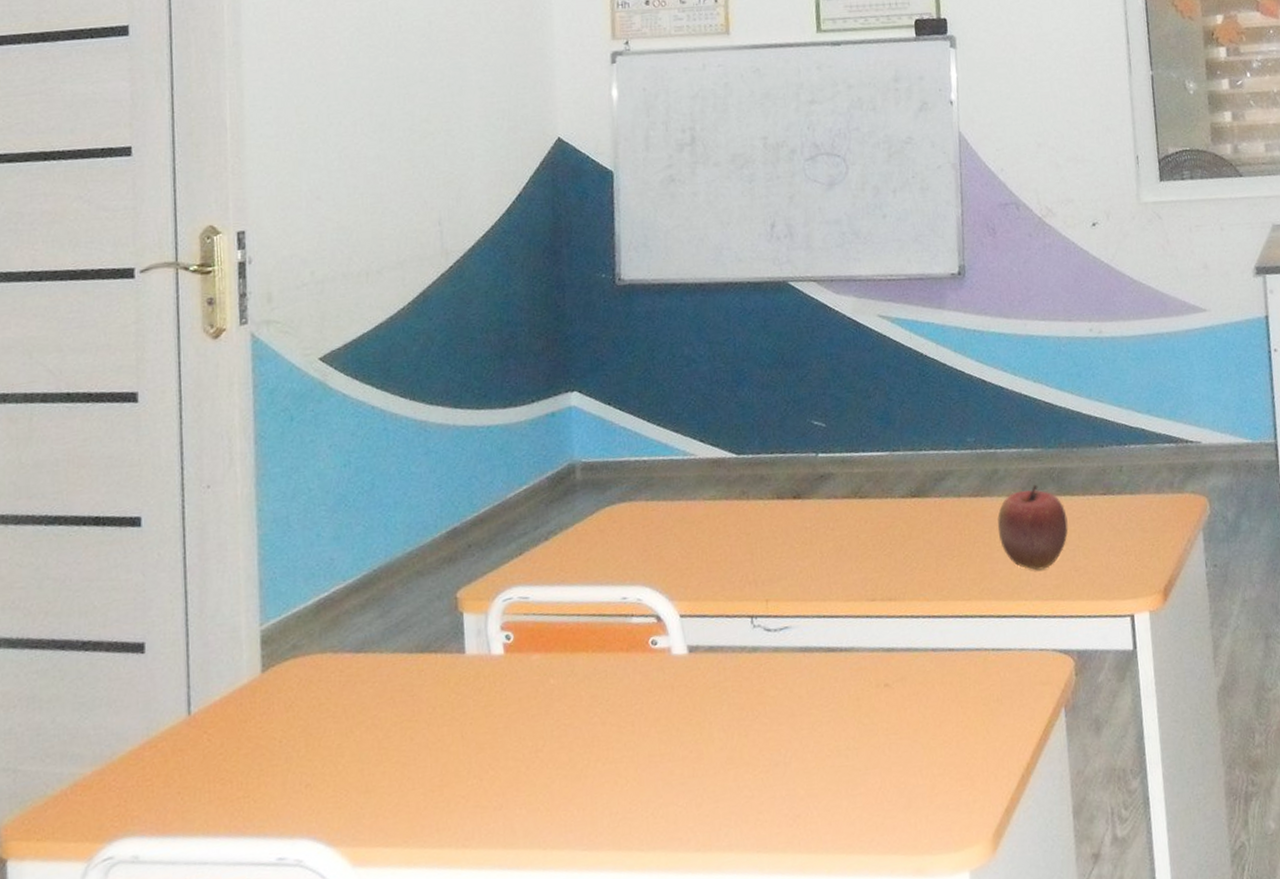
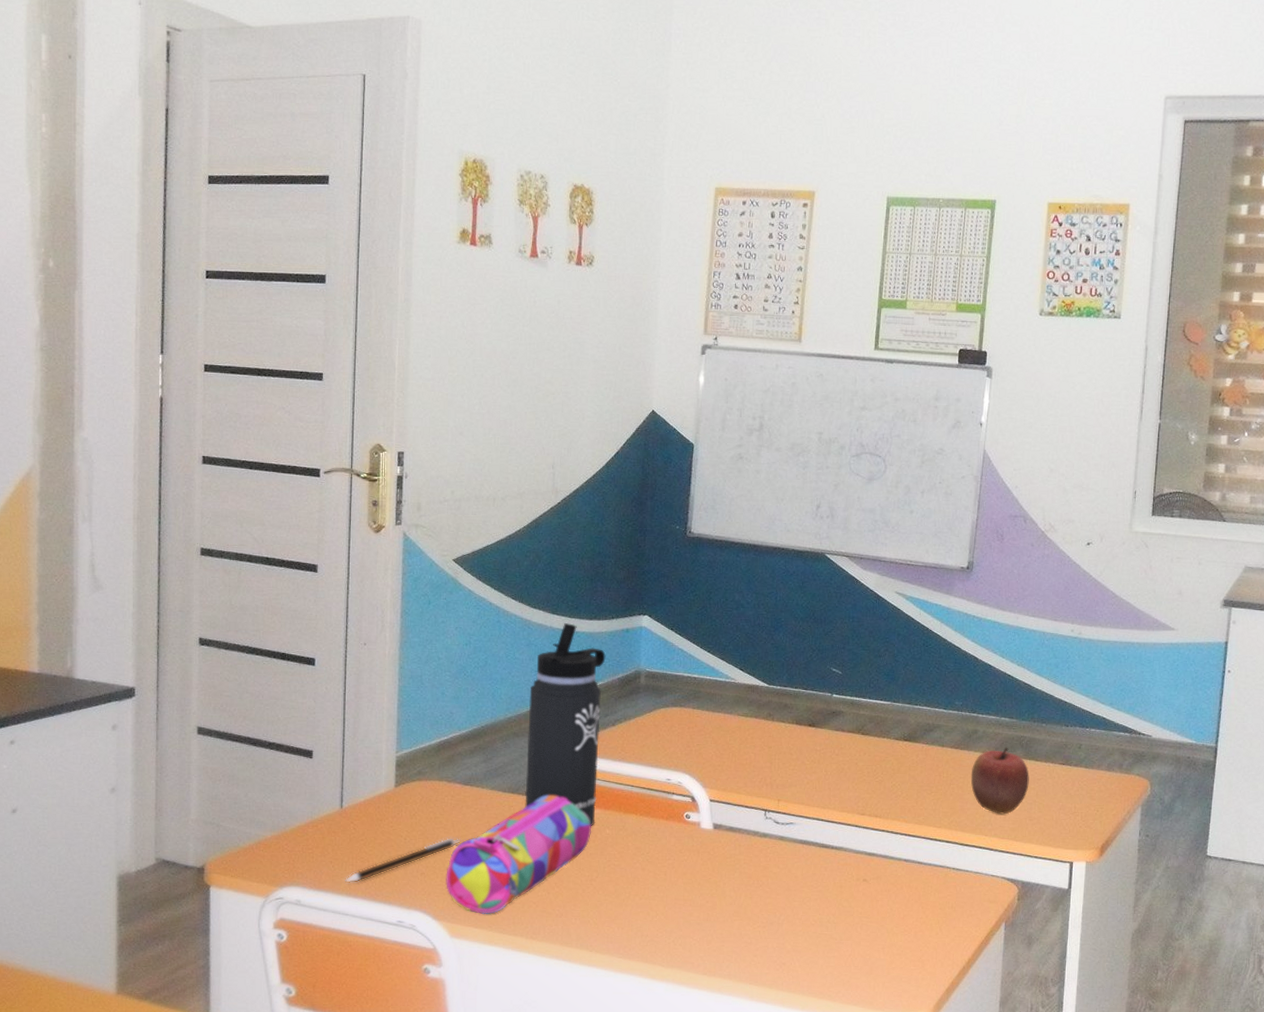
pen: none [200,727,356,817] -> present [345,837,460,883]
pencil case: none [340,645,532,827] -> present [446,794,592,915]
thermos bottle: none [433,416,535,680] -> present [525,622,606,827]

